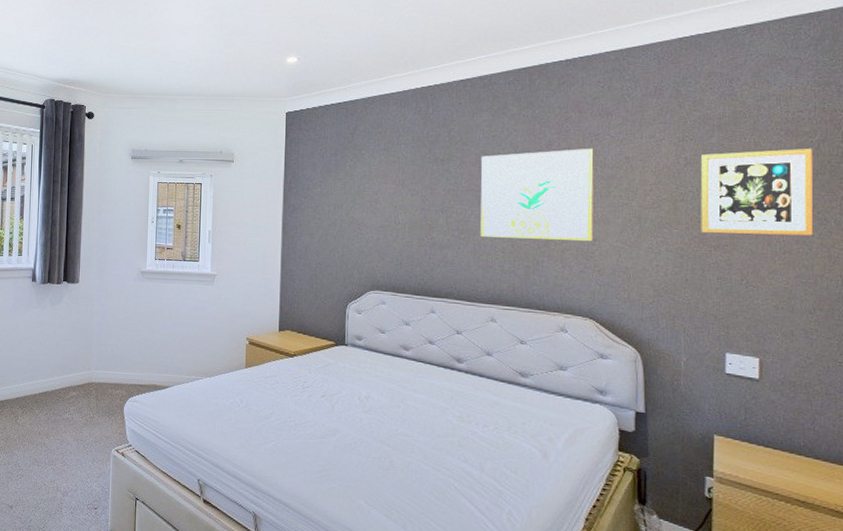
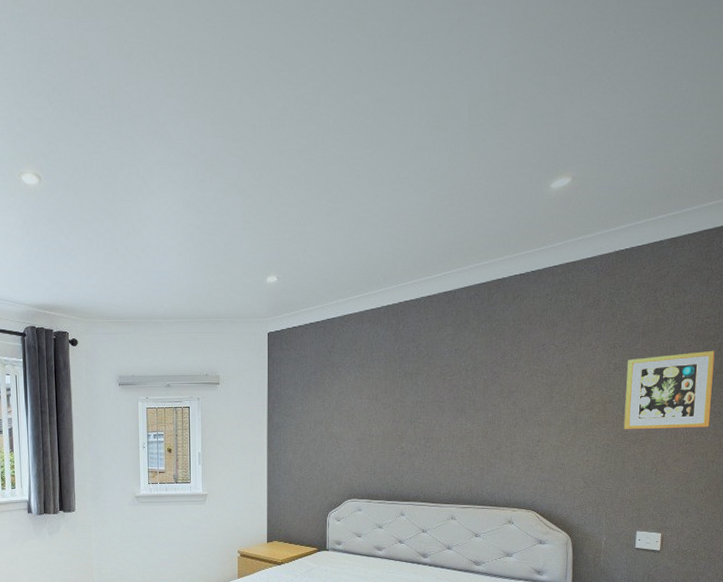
wall art: present [480,148,594,242] -> none [443,357,541,444]

